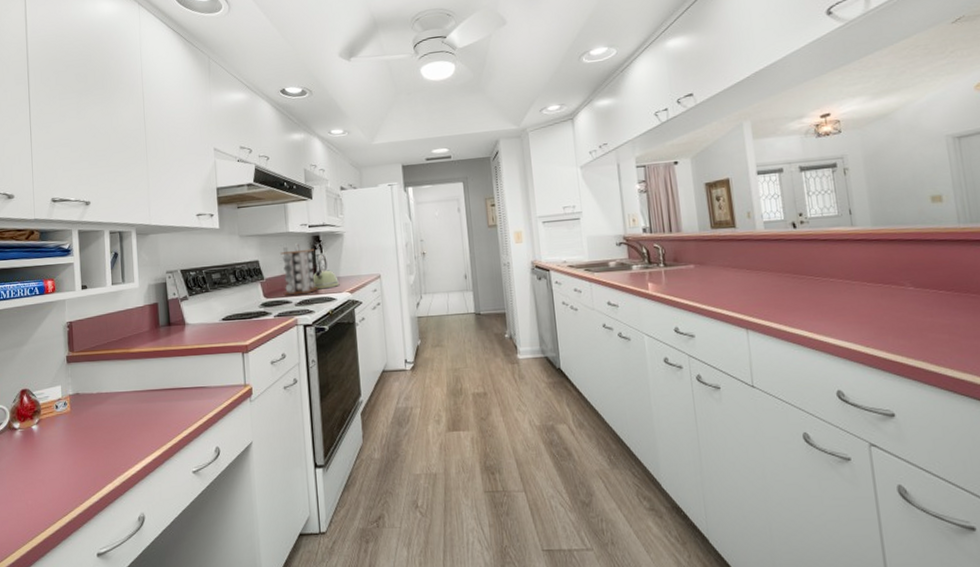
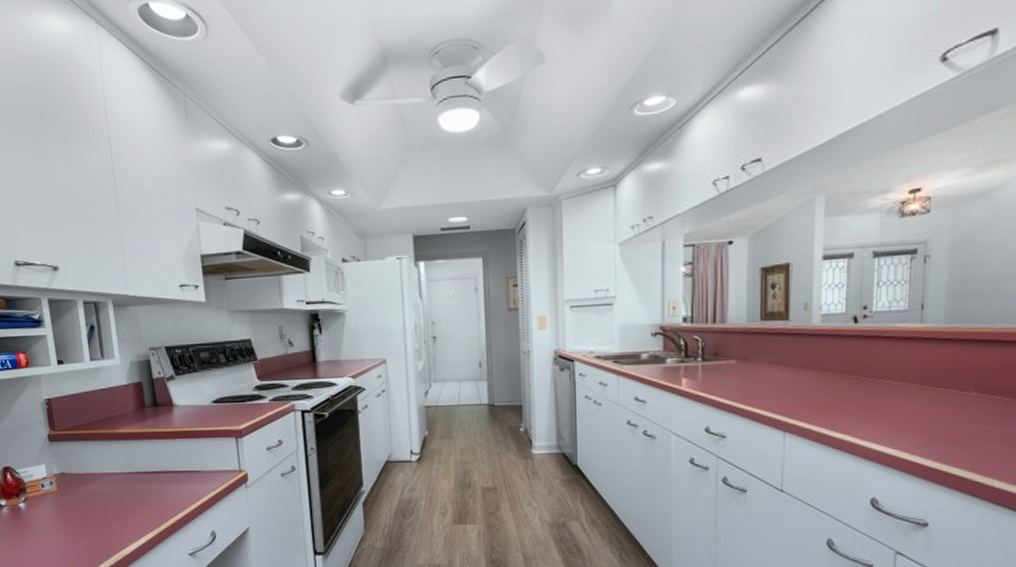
spice rack: present [280,242,318,296] -> none [274,320,317,379]
kettle: present [312,254,340,290] -> none [310,334,341,373]

